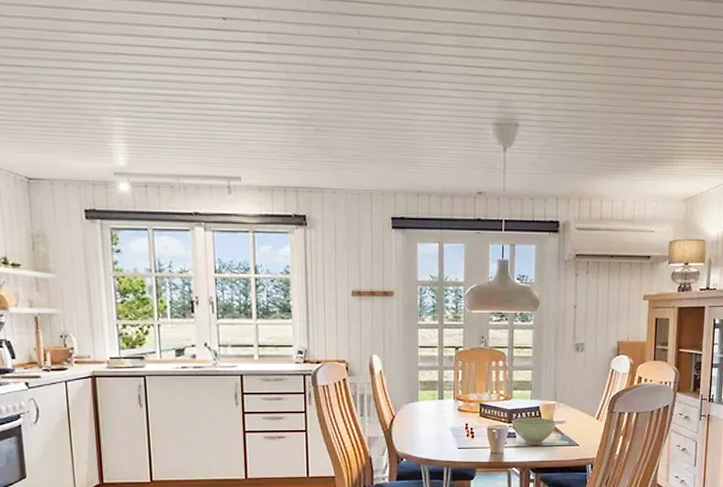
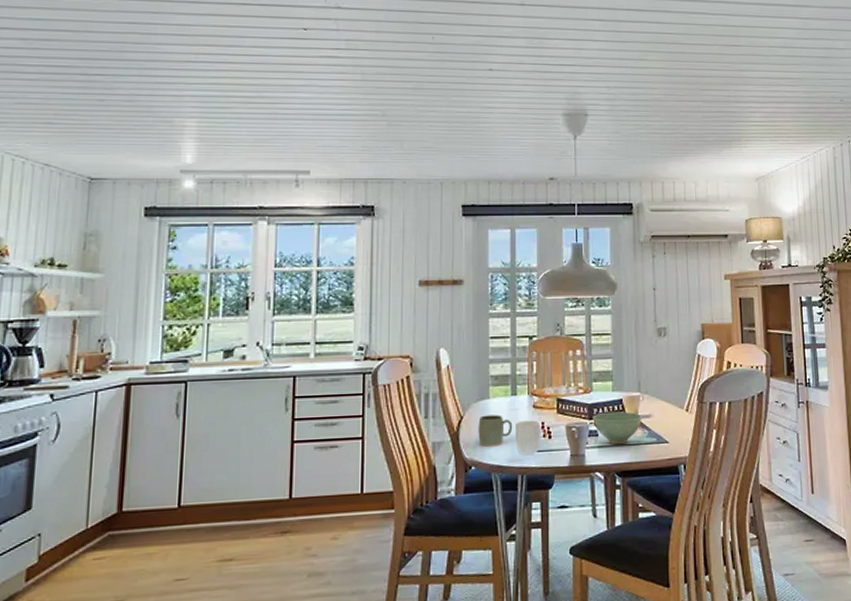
mug: none [409,416,440,442] -> present [478,414,513,447]
cup: none [442,421,464,452] -> present [516,420,540,456]

